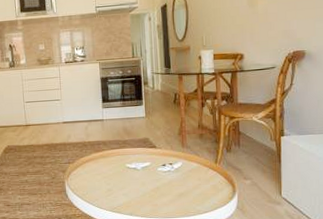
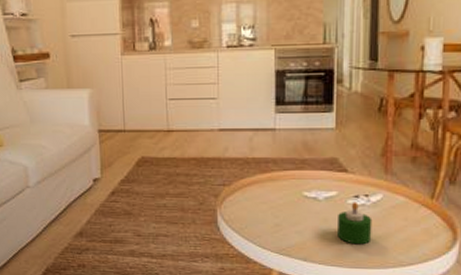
candle: none [152,169,177,201] -> present [338,202,373,245]

